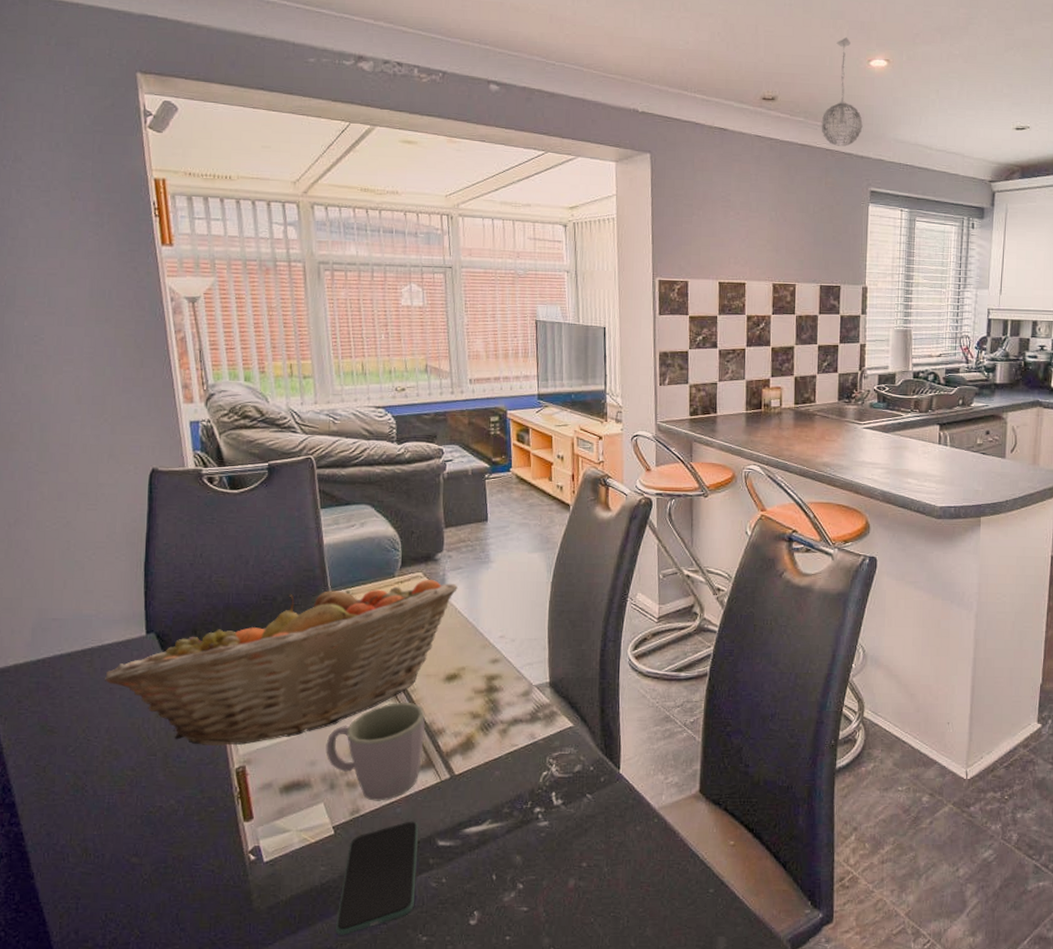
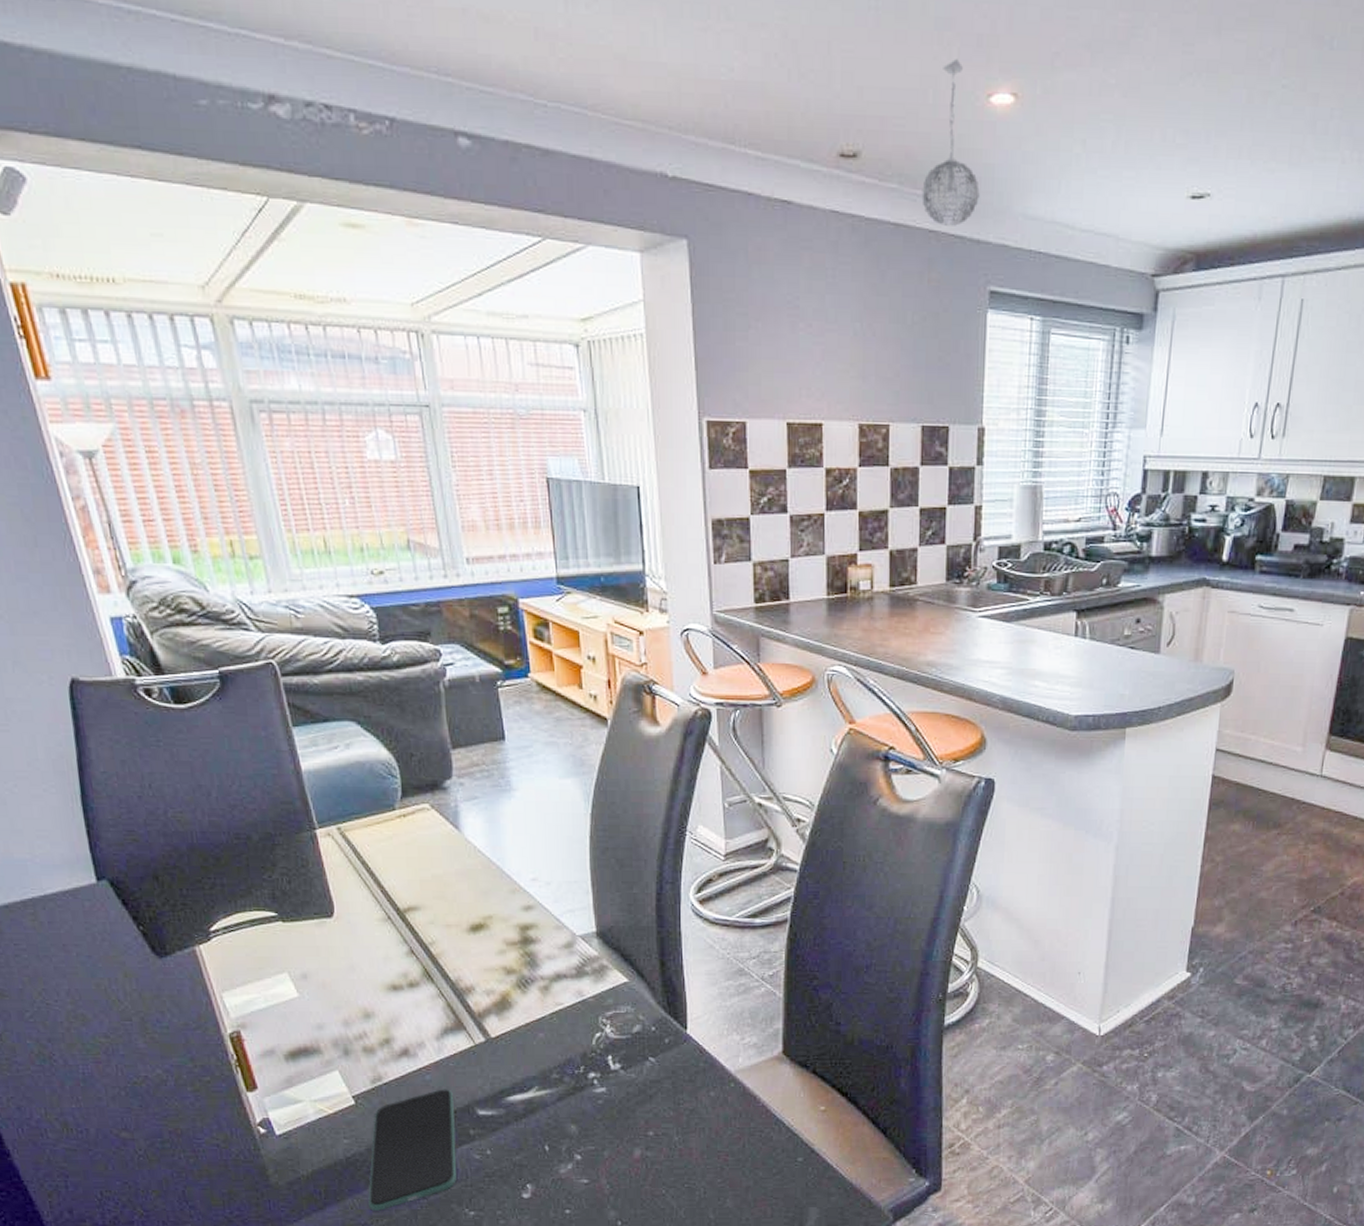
fruit basket: present [105,580,458,746] -> none [55,812,475,1008]
mug: present [325,703,425,801] -> none [333,957,451,1068]

